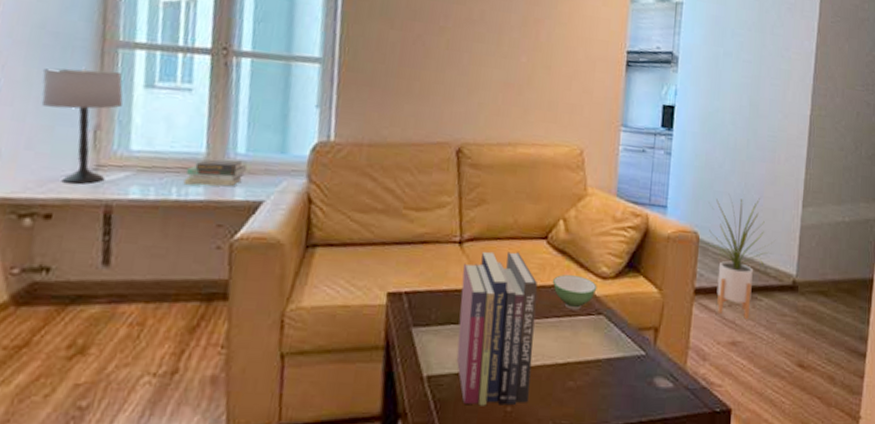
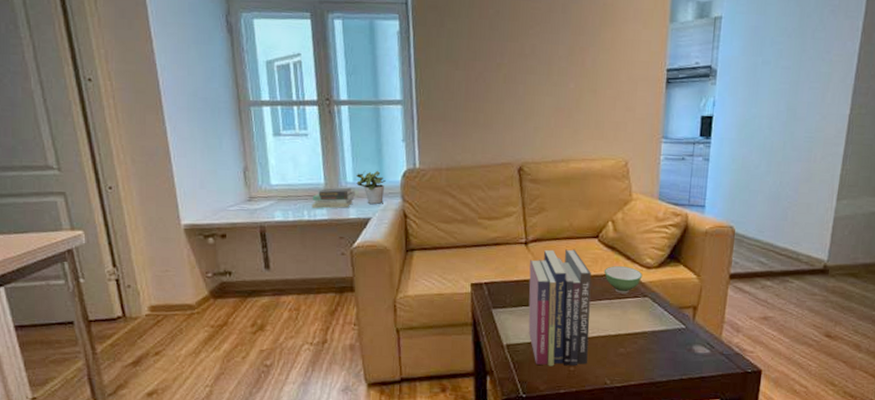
table lamp: present [42,68,124,185] -> none [202,125,261,213]
potted plant: none [249,140,290,184] -> present [356,170,387,204]
house plant: present [705,198,775,320] -> none [741,194,808,299]

